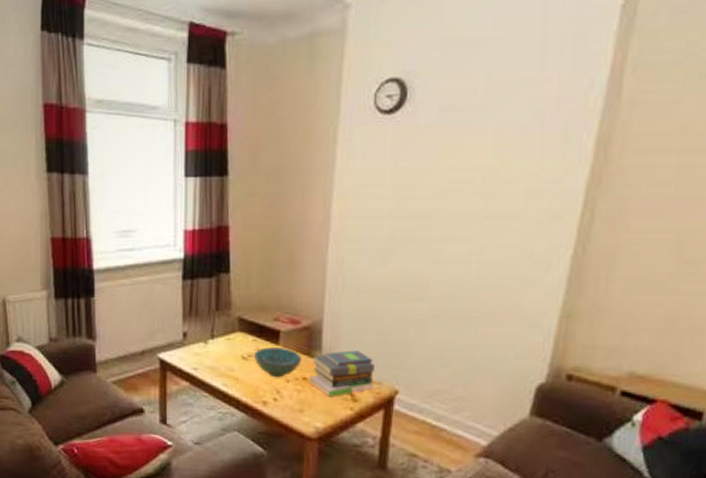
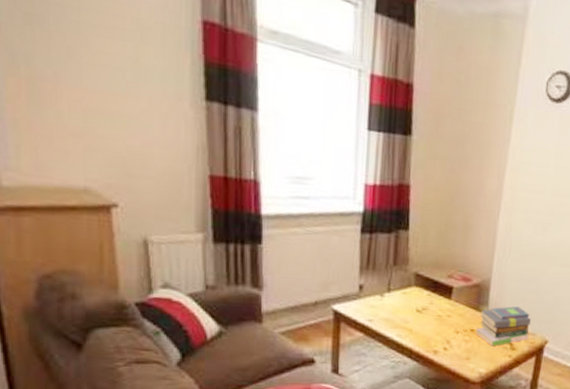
decorative bowl: present [253,347,301,377] -> none [427,301,471,329]

